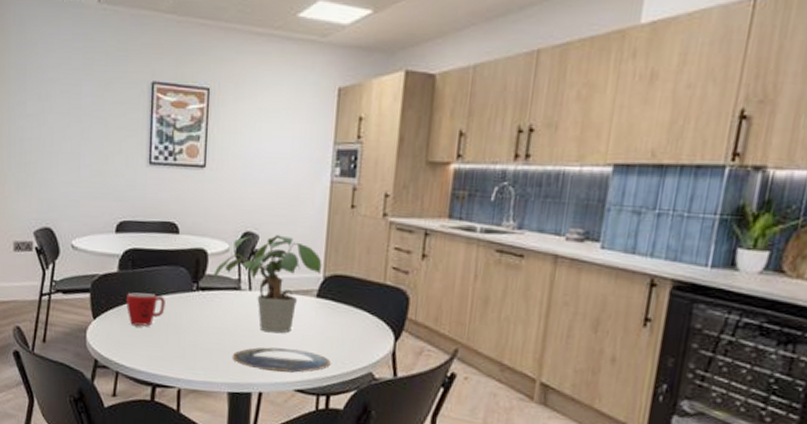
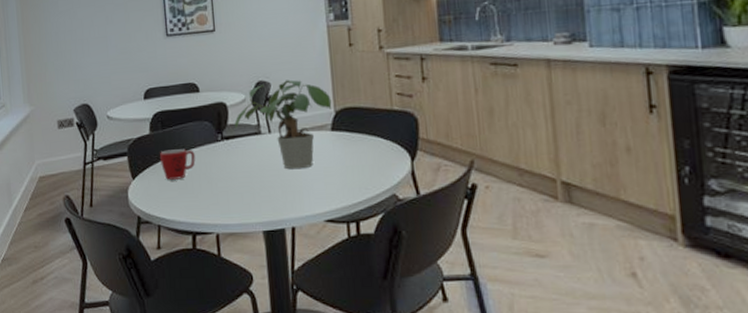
plate: present [232,347,331,373] -> none [262,181,355,206]

